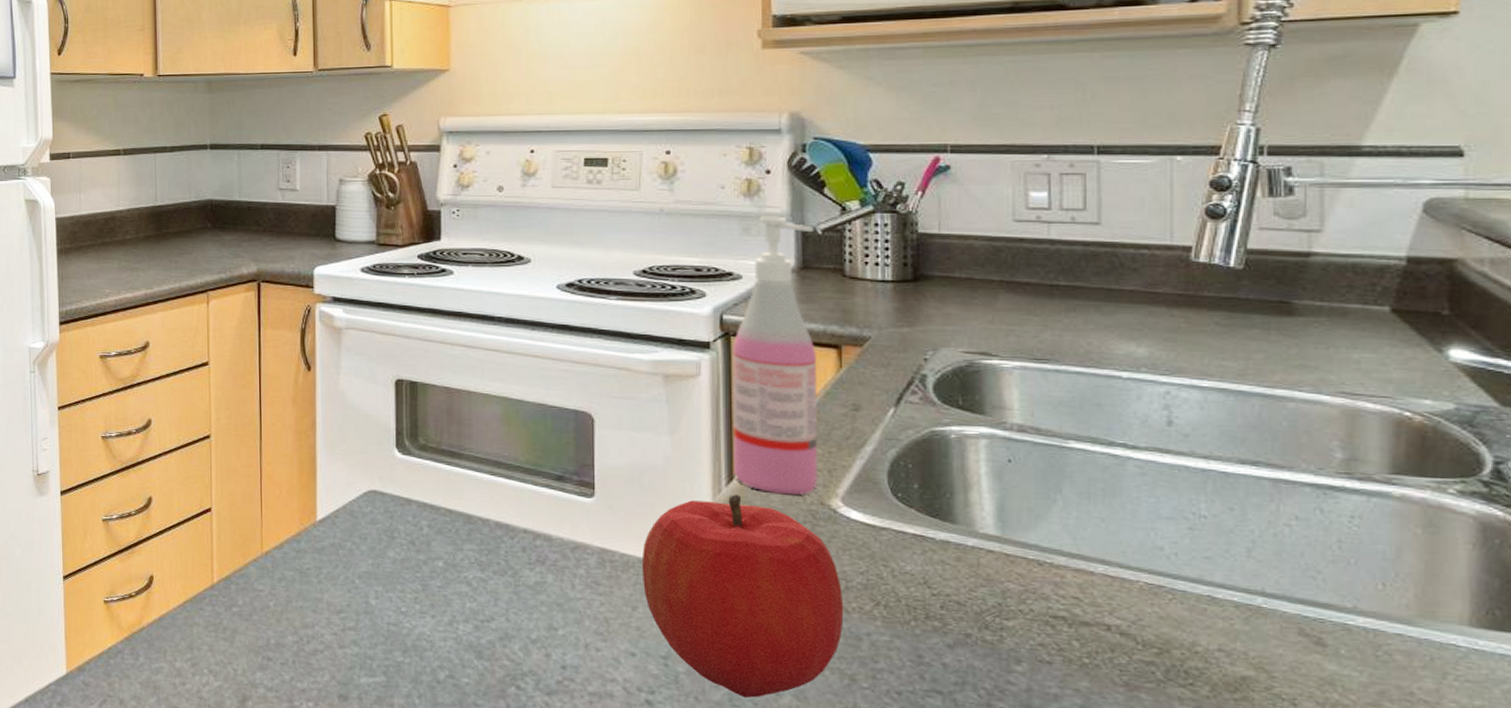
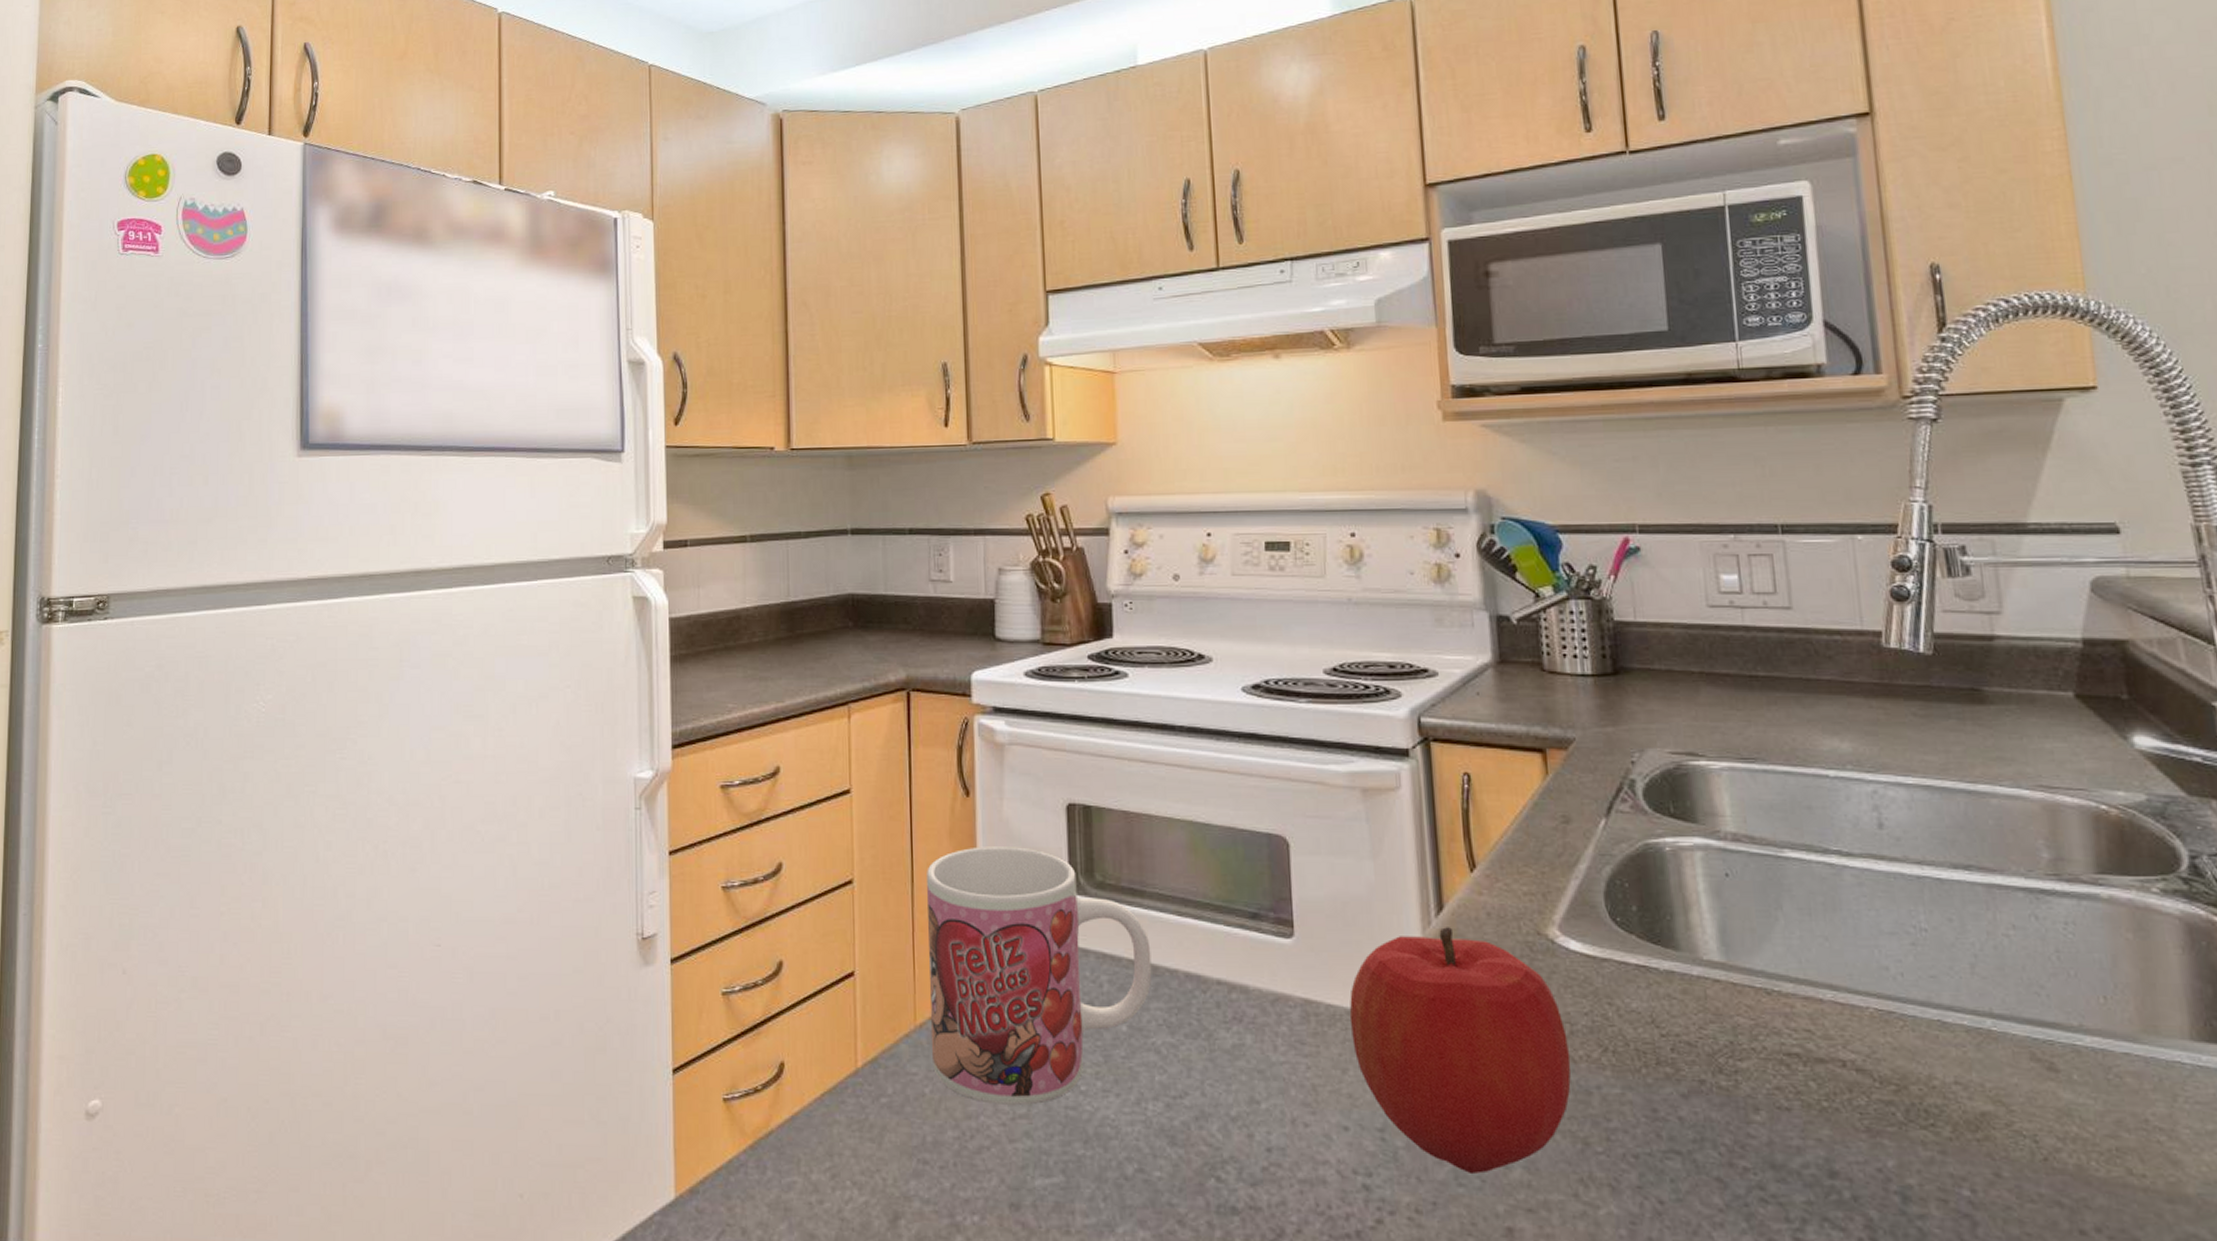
mug: none [273,412,466,620] -> present [927,846,1152,1105]
soap dispenser: present [731,216,819,495] -> none [1433,605,1533,925]

